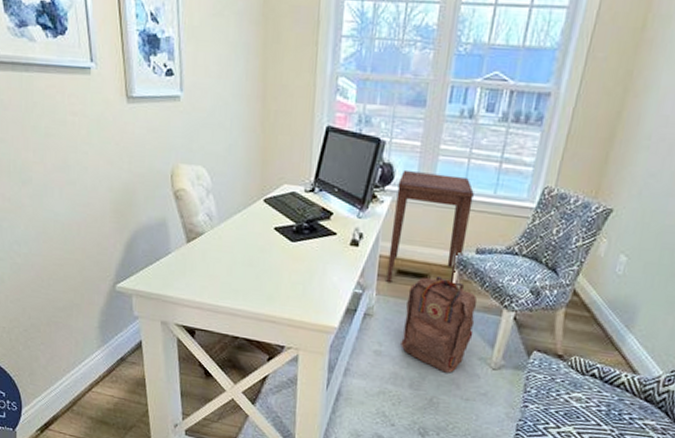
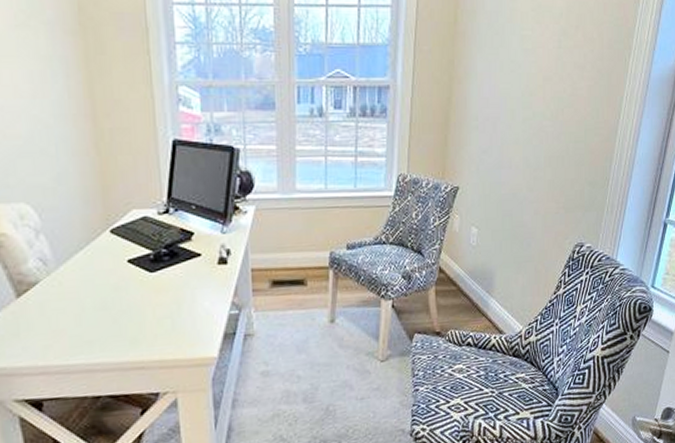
side table: present [386,169,474,285] -> none [259,175,336,296]
backpack: present [401,276,478,373] -> none [287,280,357,377]

